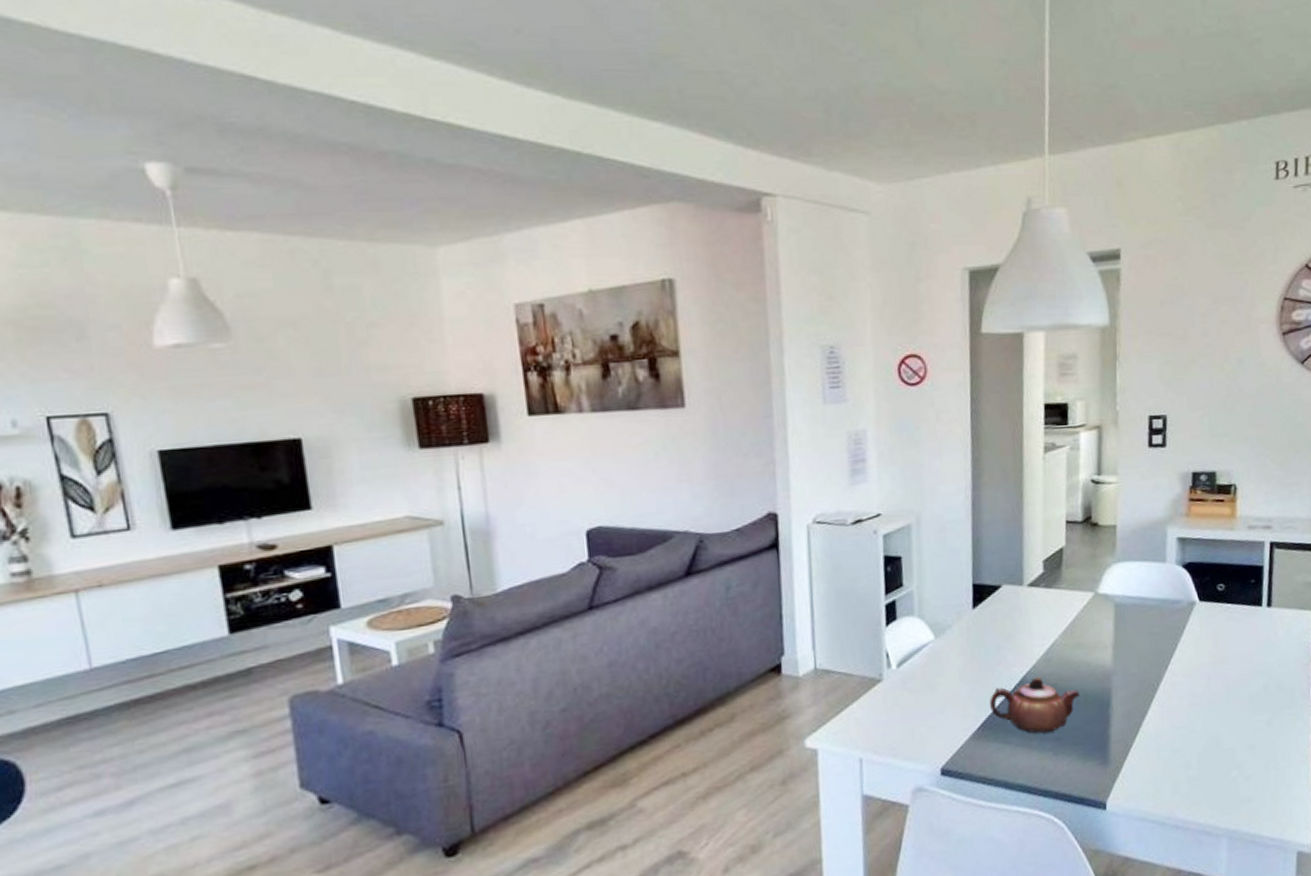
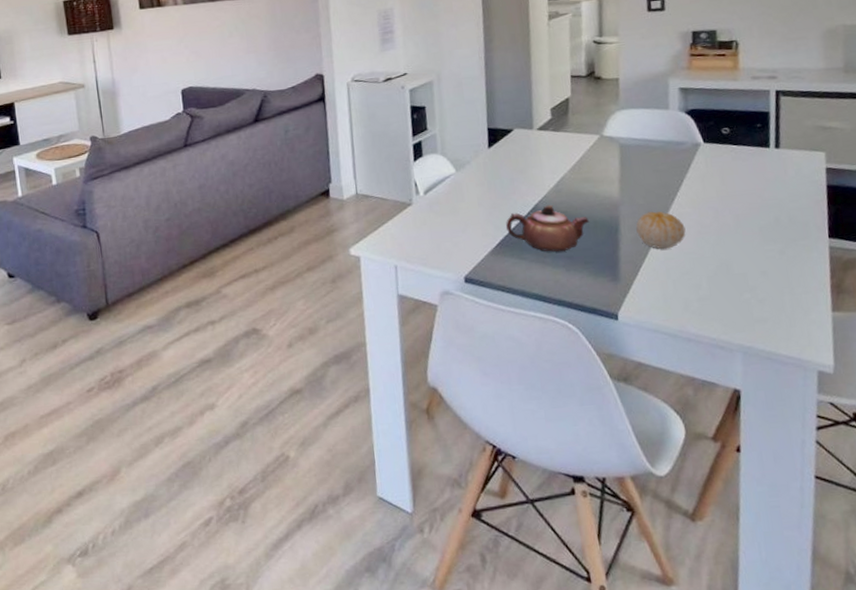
fruit: none [1128,681,1178,725] -> present [636,211,686,250]

